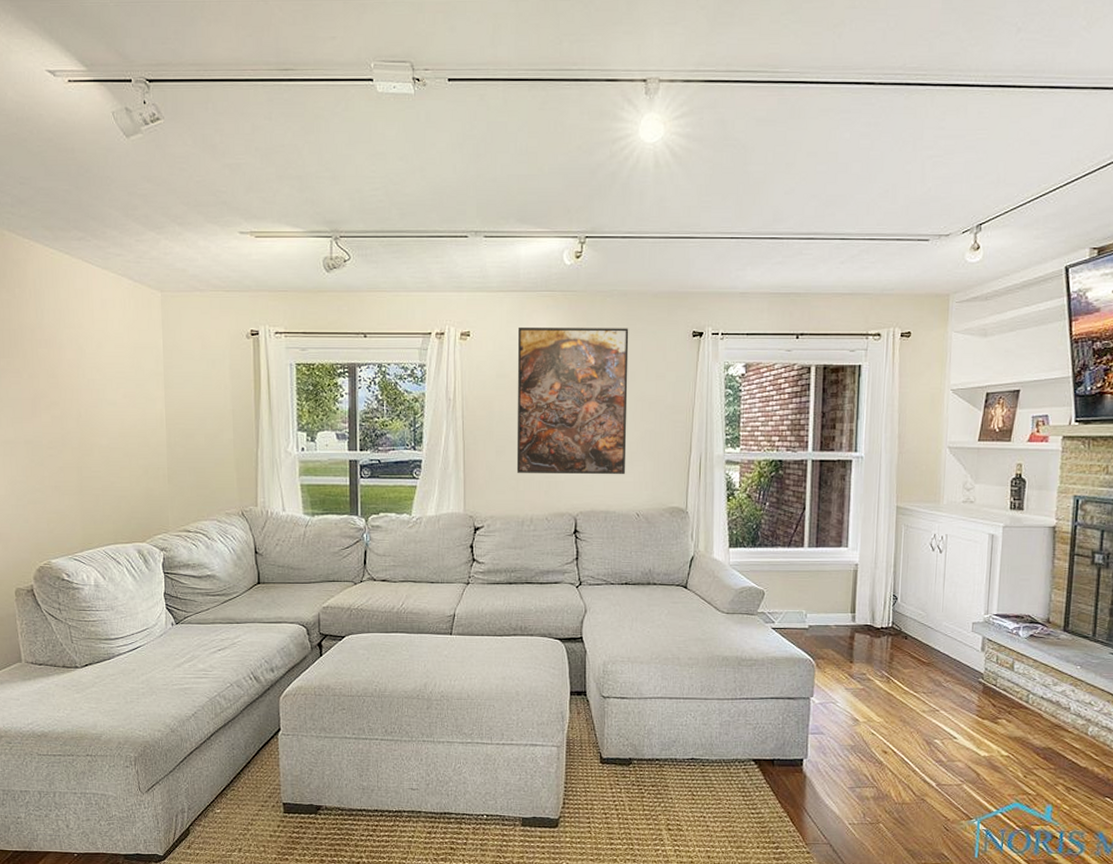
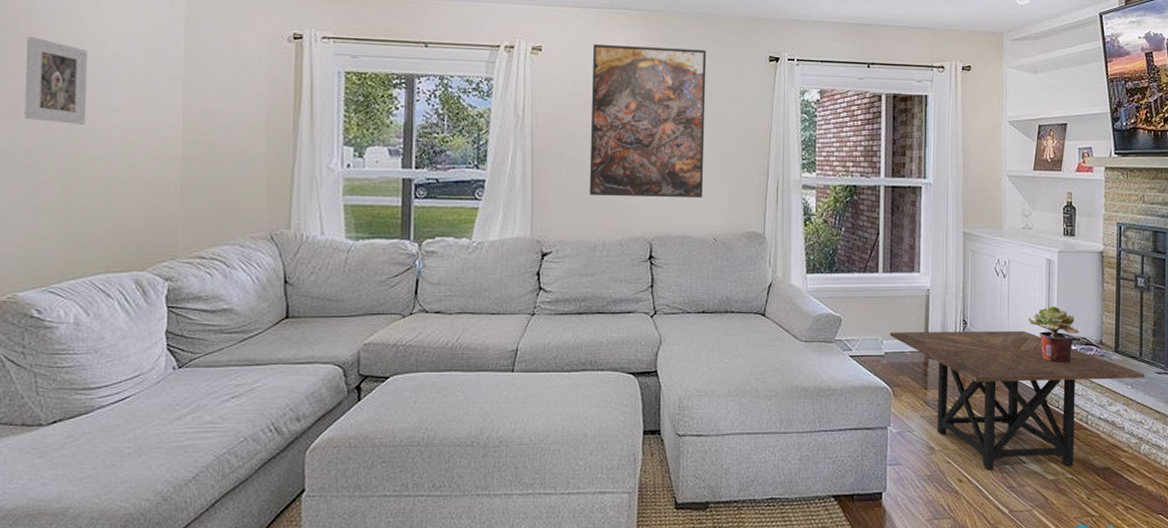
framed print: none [41,344,91,418] -> present [25,37,89,125]
side table: none [814,606,1097,744] -> present [889,330,1145,469]
potted plant: none [965,583,1024,640] -> present [1028,306,1080,362]

